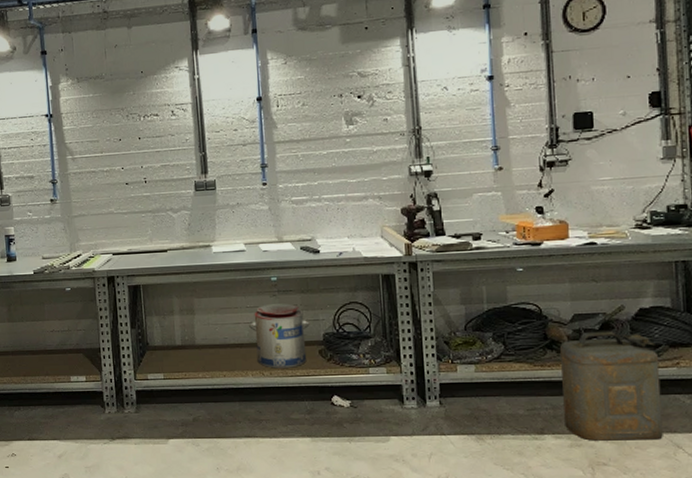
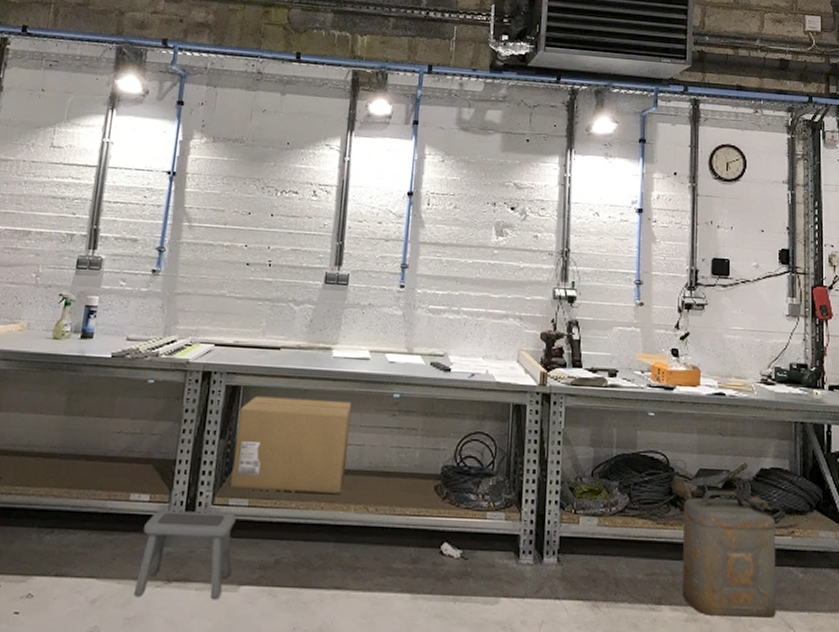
step stool: none [86,385,160,452] -> present [133,510,236,599]
box: none [143,288,240,366] -> present [231,396,352,493]
paint can: present [249,303,310,368] -> none [360,425,429,505]

